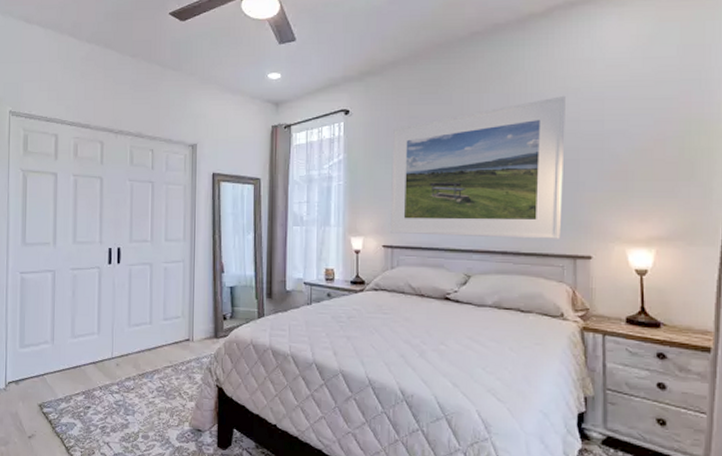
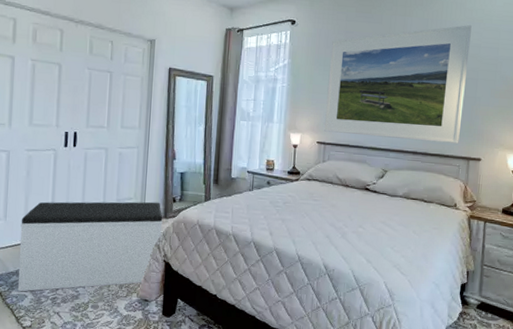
bench: none [66,320,213,420] -> present [17,201,163,292]

